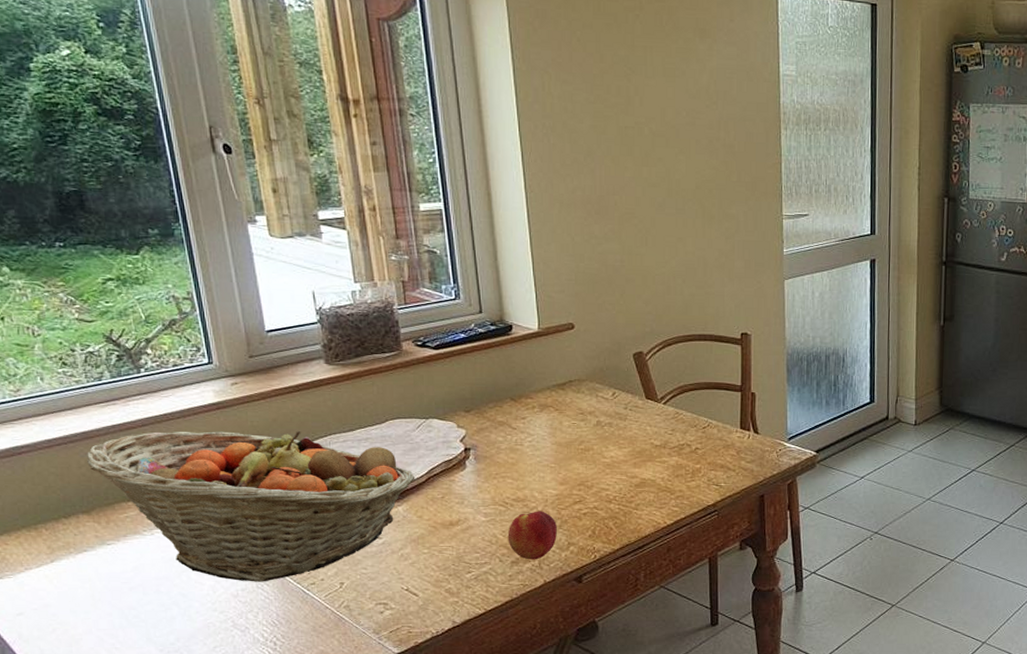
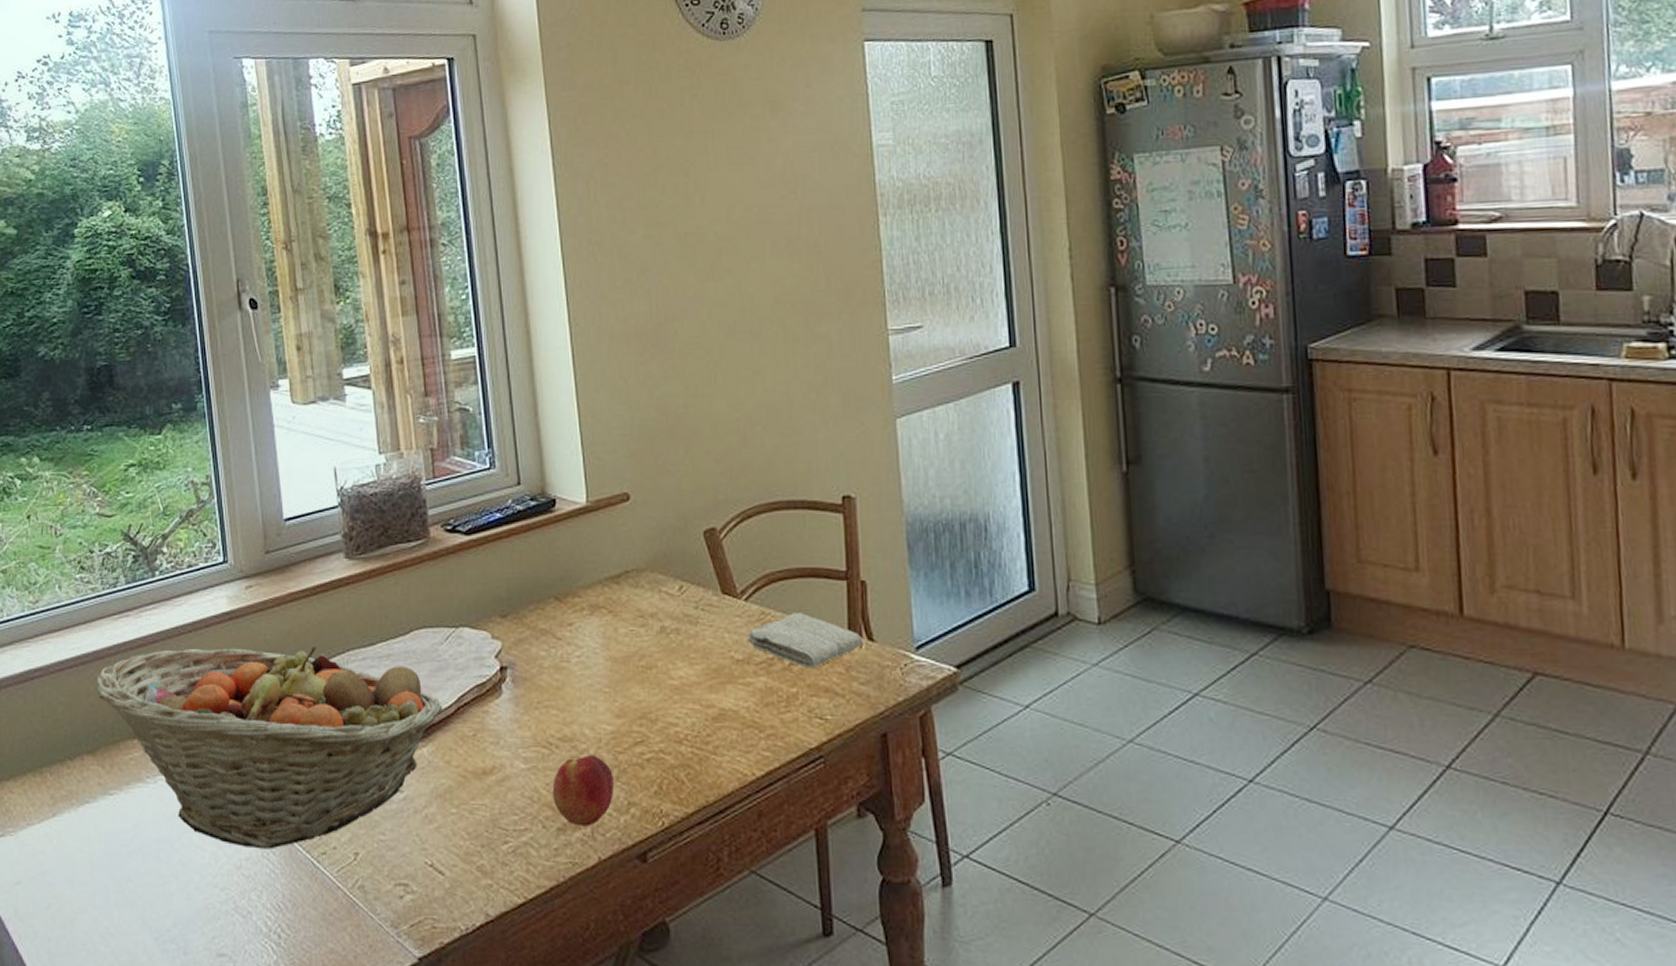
washcloth: none [664,413,751,452] -> present [747,613,864,669]

